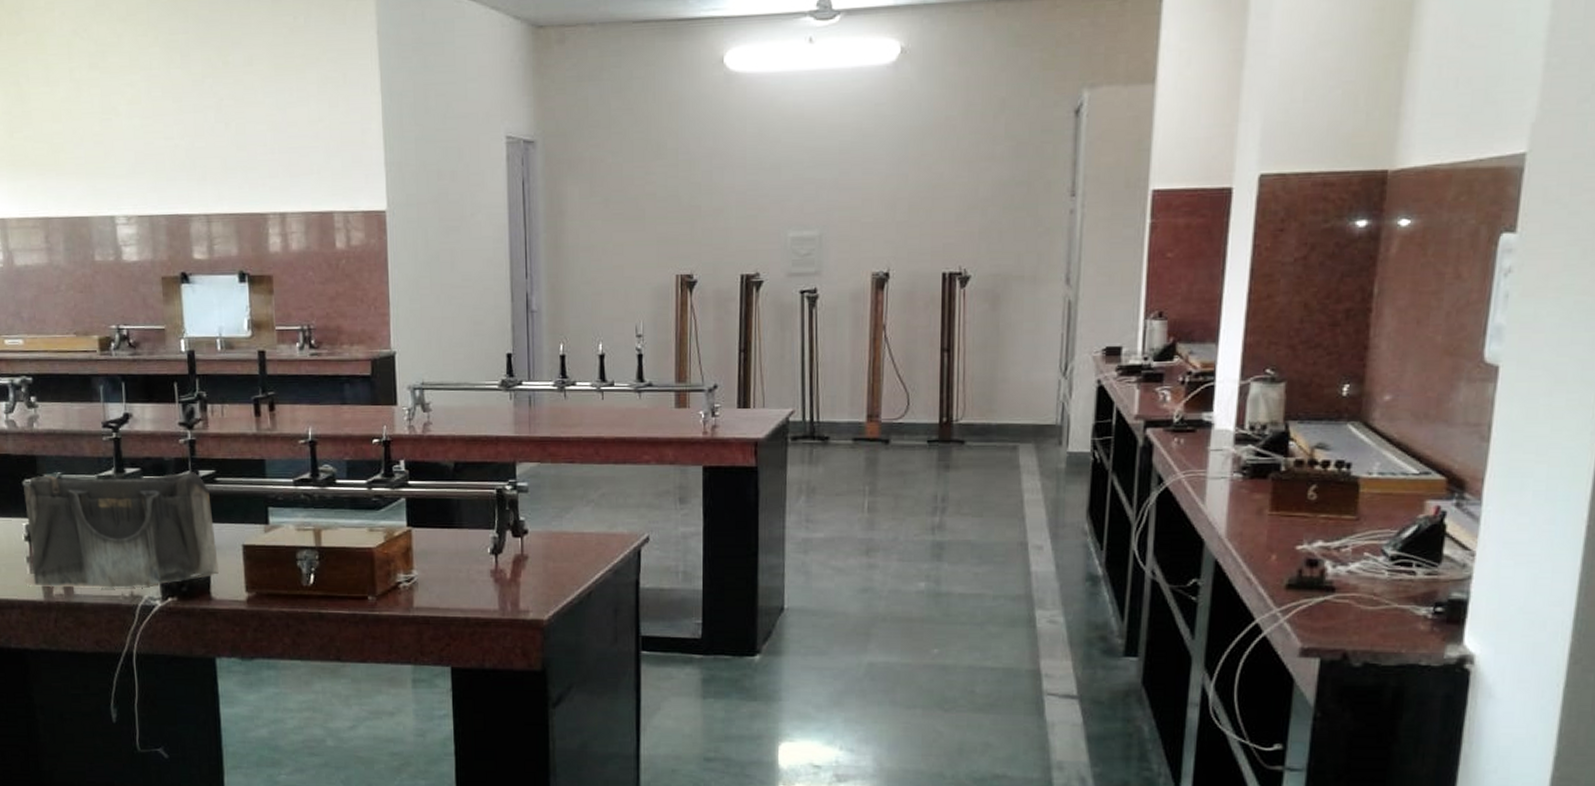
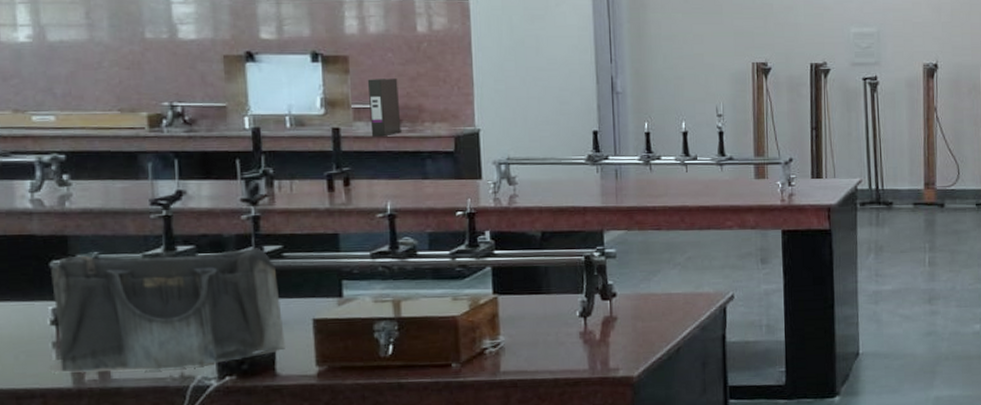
binder: none [290,298,321,360] -> present [367,78,401,137]

